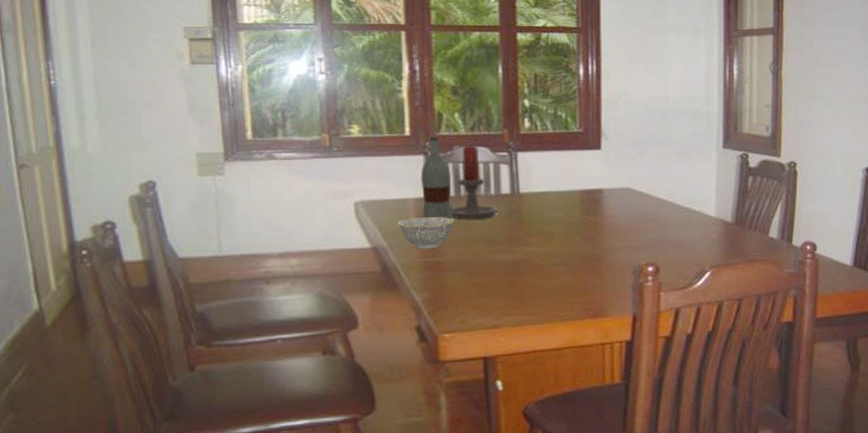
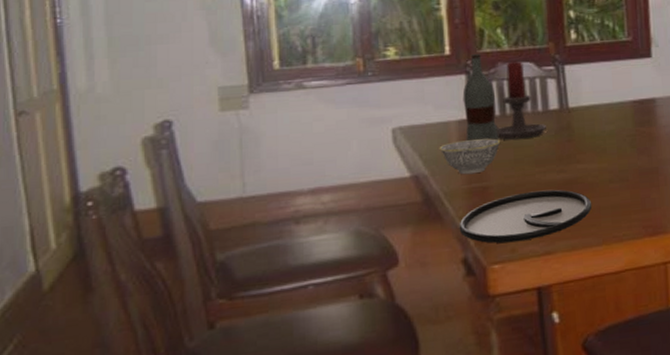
plate: none [414,268,538,315] -> present [459,189,593,243]

